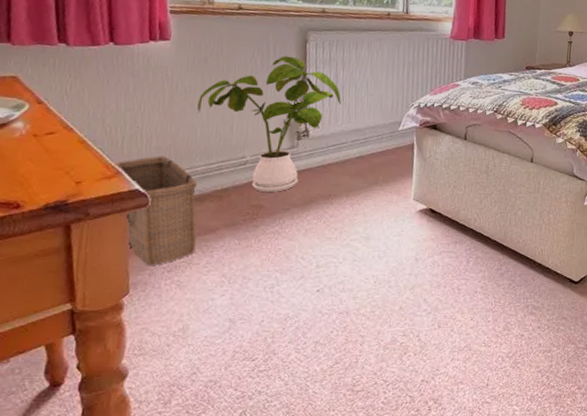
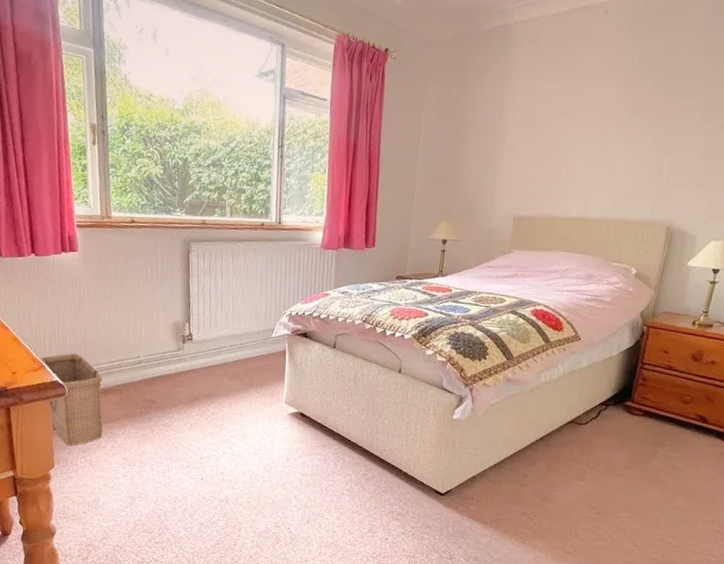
house plant: present [197,56,341,193] -> none [101,265,220,390]

